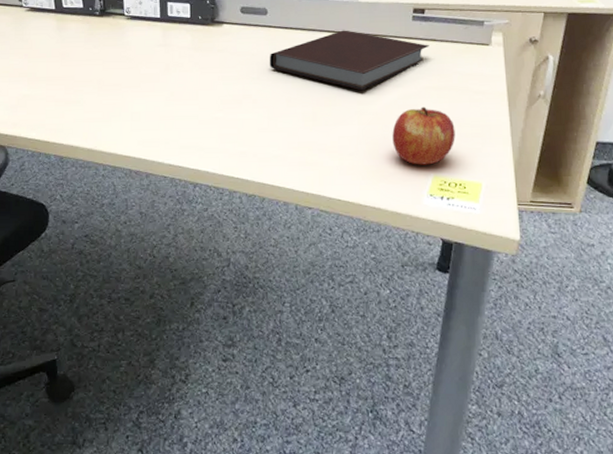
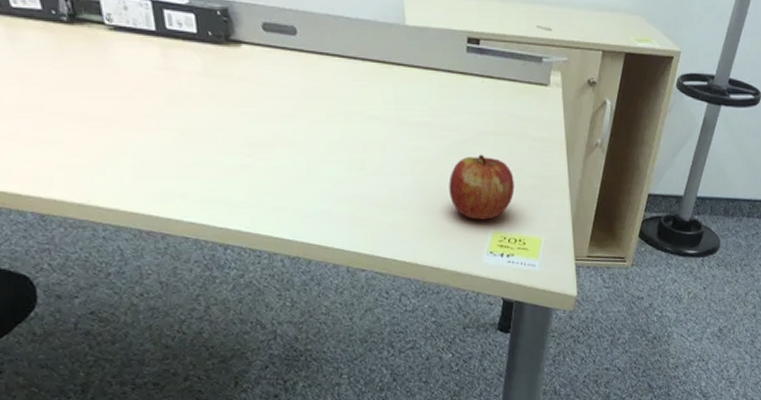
notebook: present [269,30,430,91] -> none [303,59,486,135]

